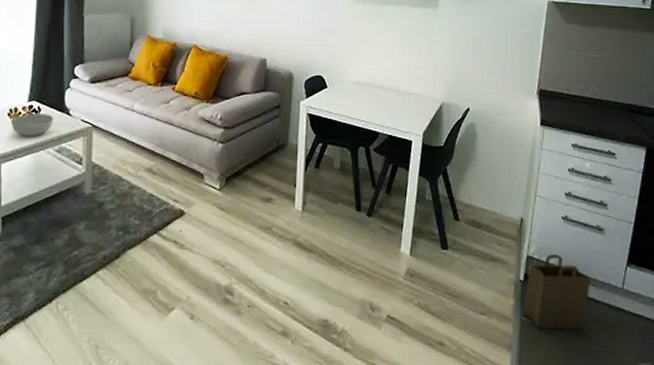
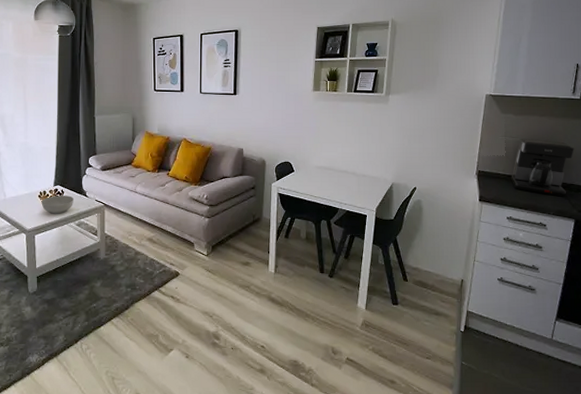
shopping bag: present [524,254,591,330] -> none [464,310,523,373]
coffee maker: none [575,52,645,121] -> present [510,138,574,197]

